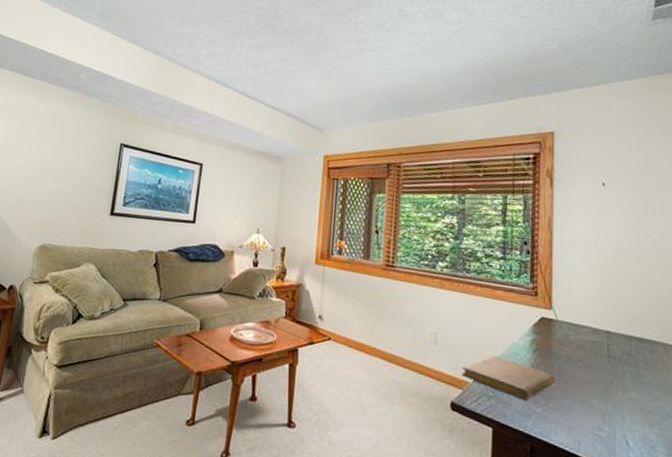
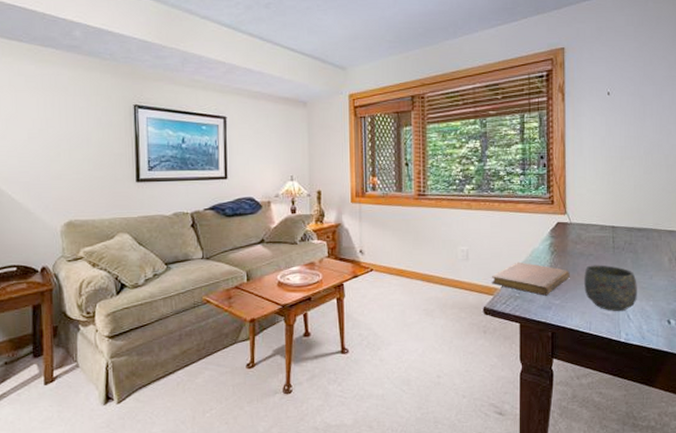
mug: none [572,372,638,436] -> present [584,265,637,312]

